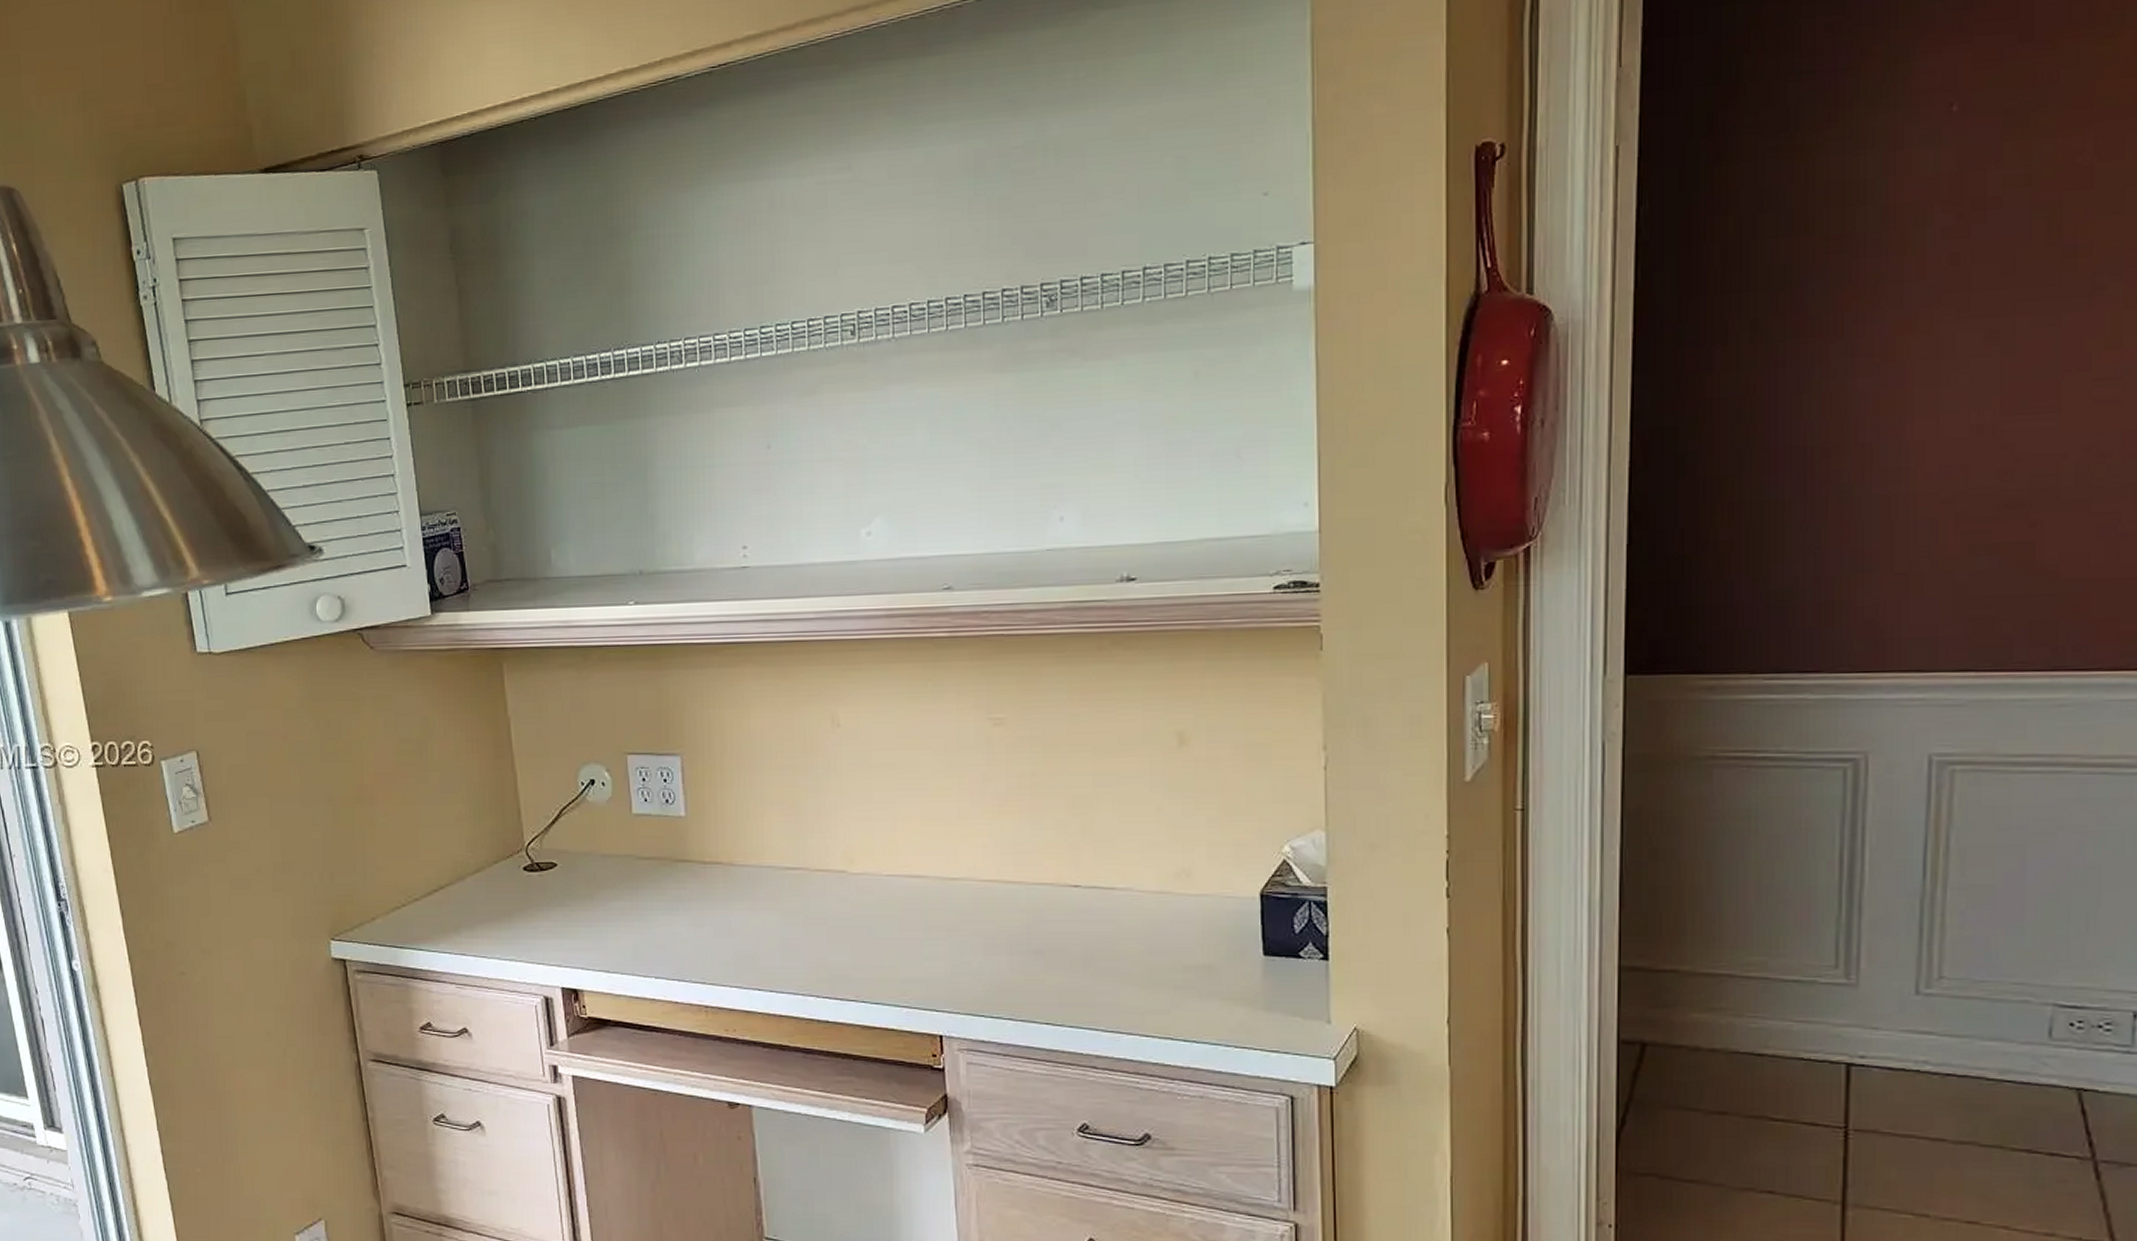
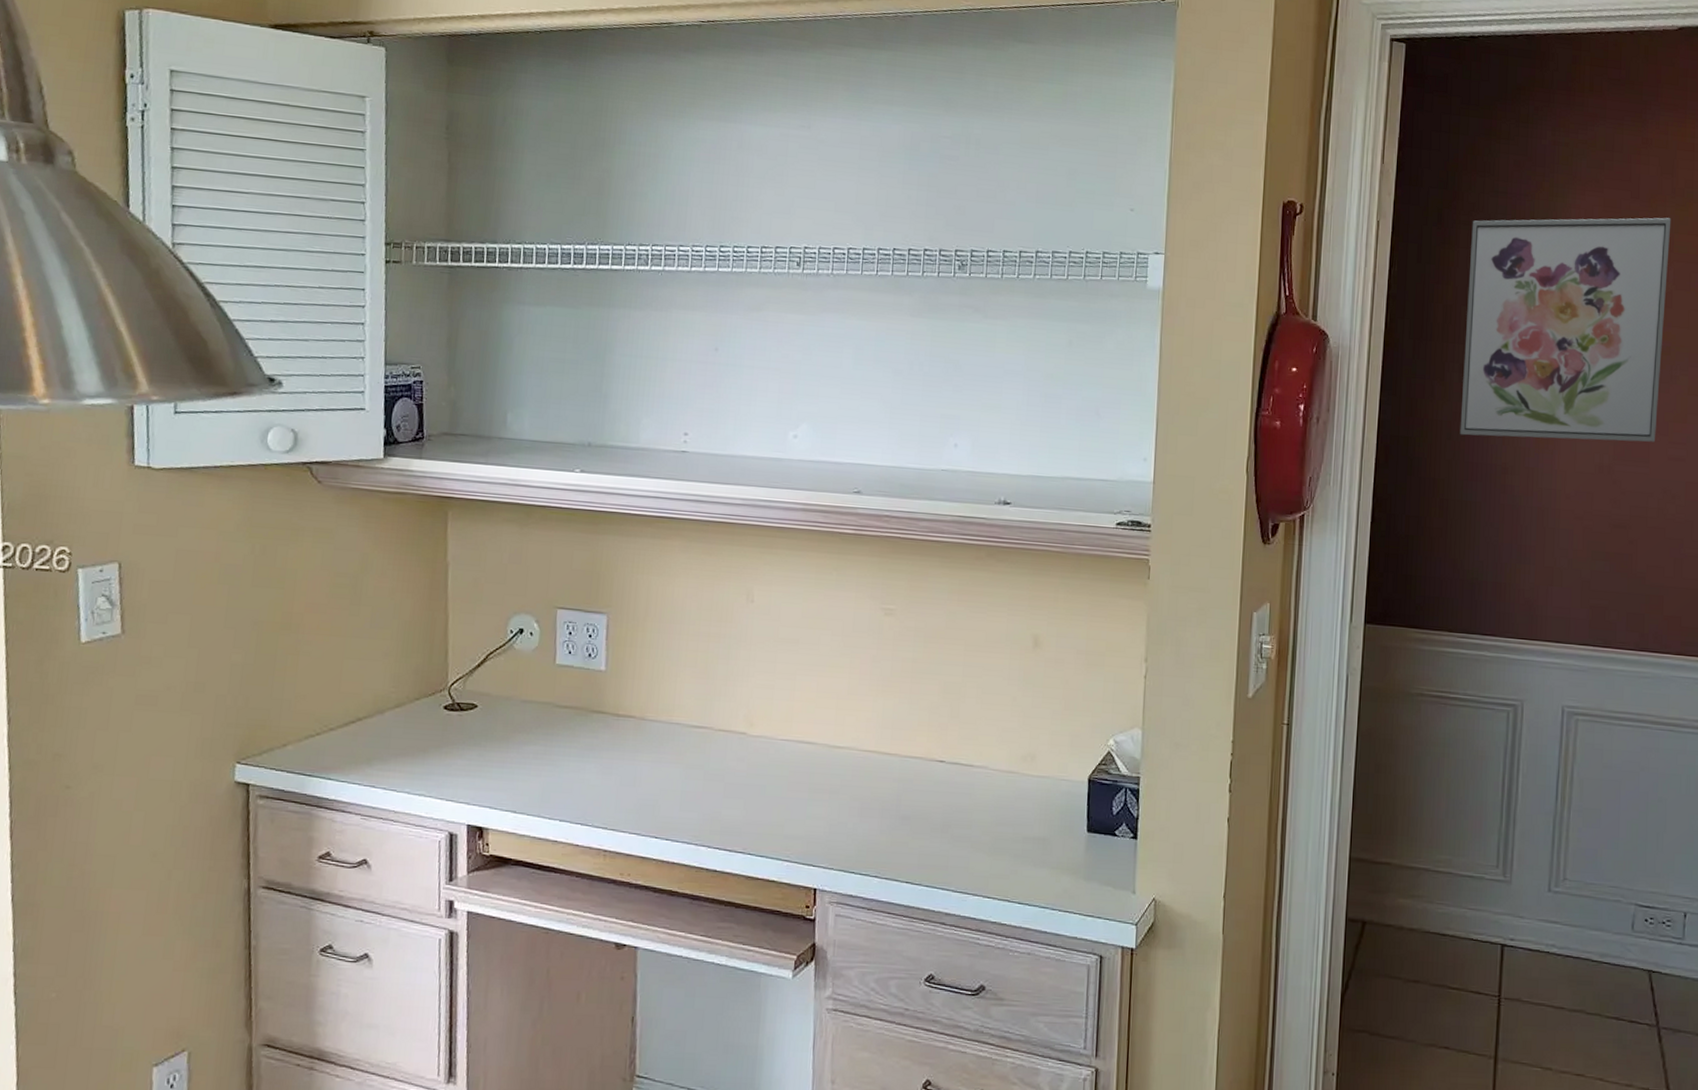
wall art: none [1755,59,2089,414] -> present [1460,217,1671,442]

